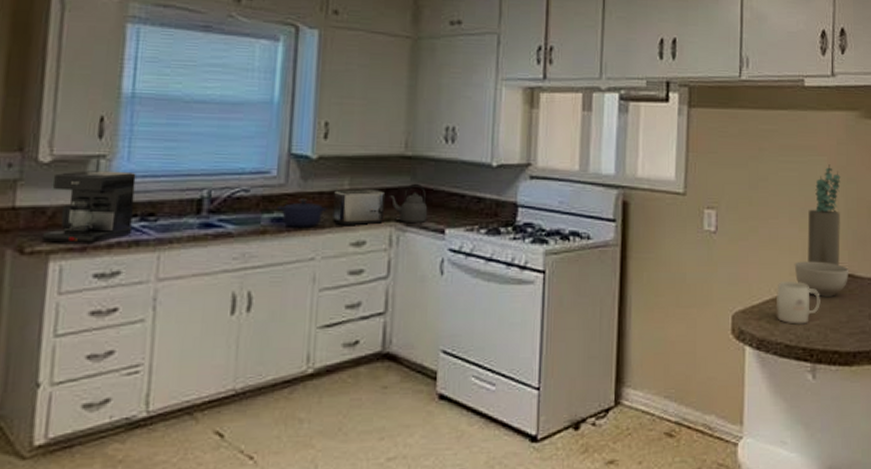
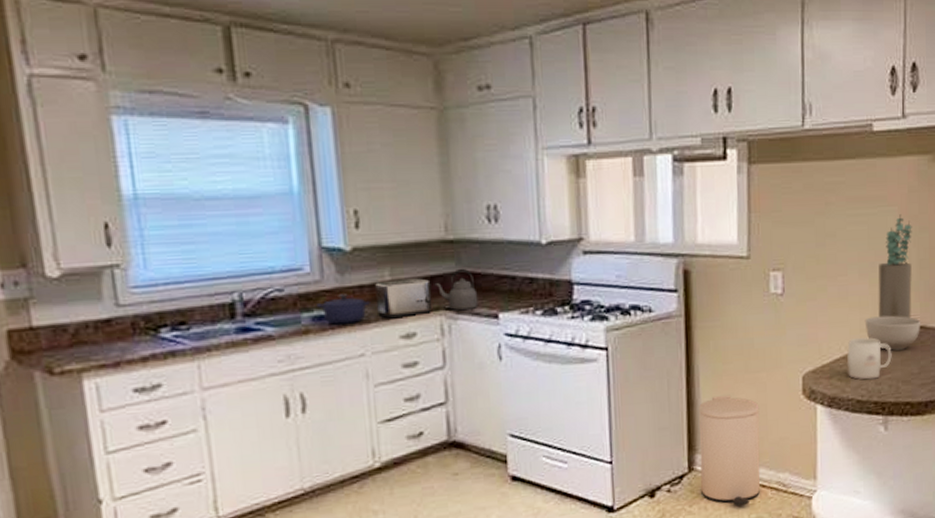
coffee maker: present [43,170,136,245] -> none [66,280,164,361]
pedal bin: none [626,328,688,447] -> present [699,394,761,506]

